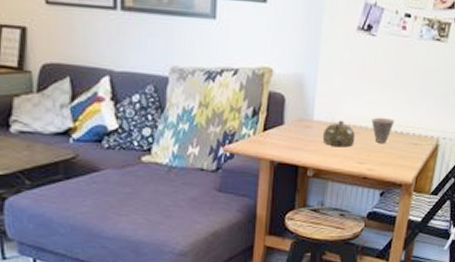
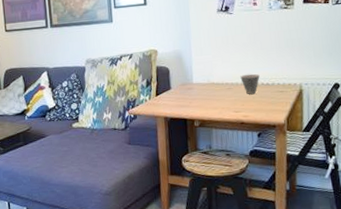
teapot: present [322,120,356,148] -> none [202,80,229,102]

